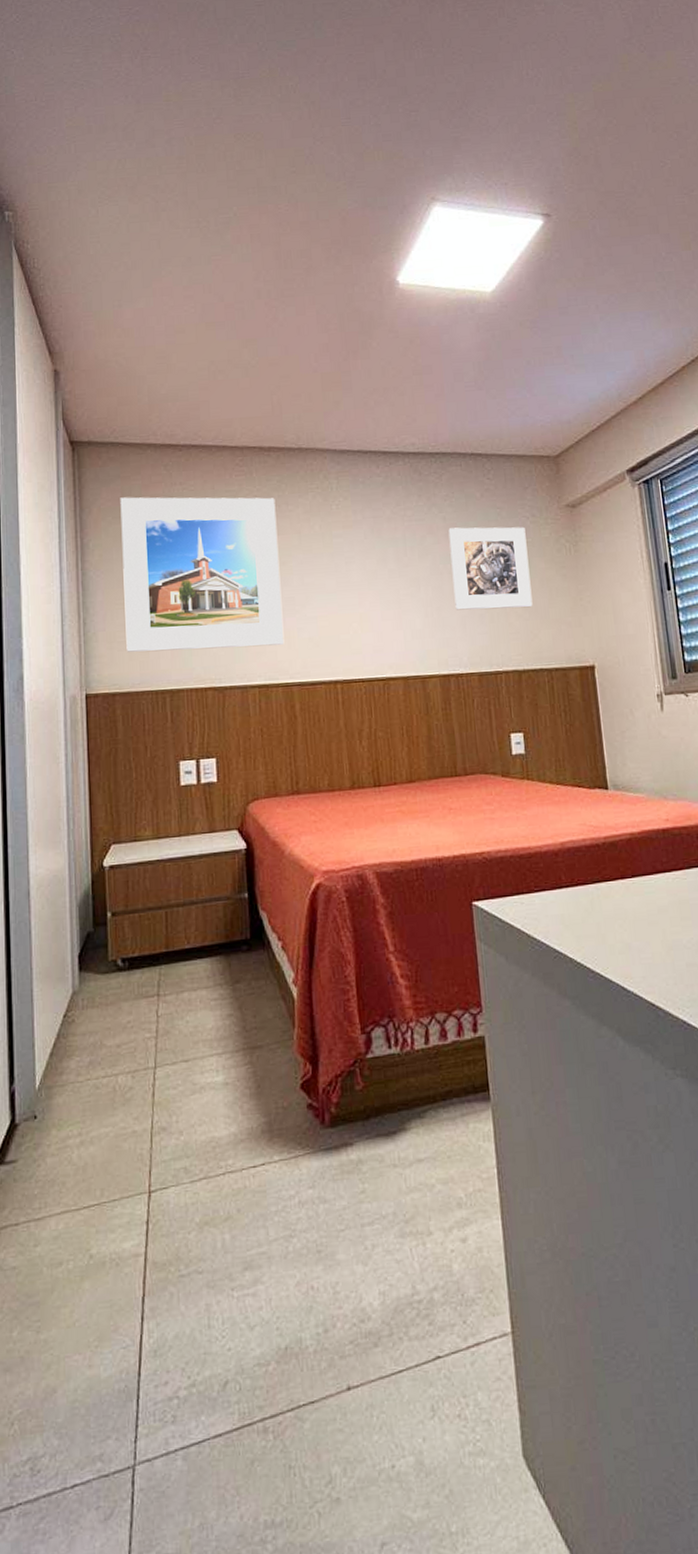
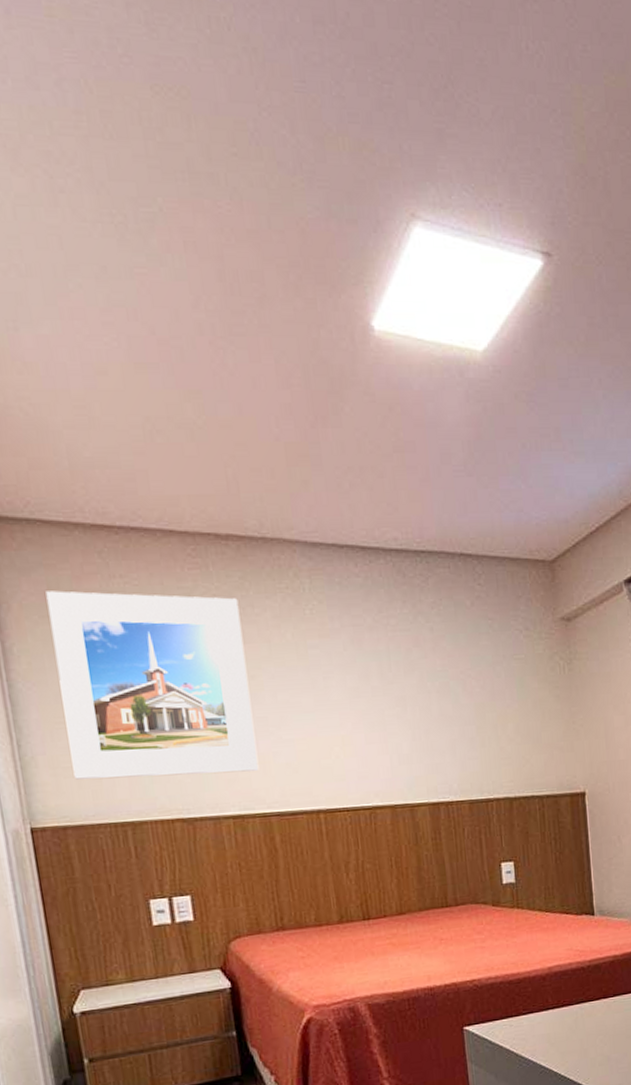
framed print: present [448,527,533,610] -> none [436,640,525,733]

